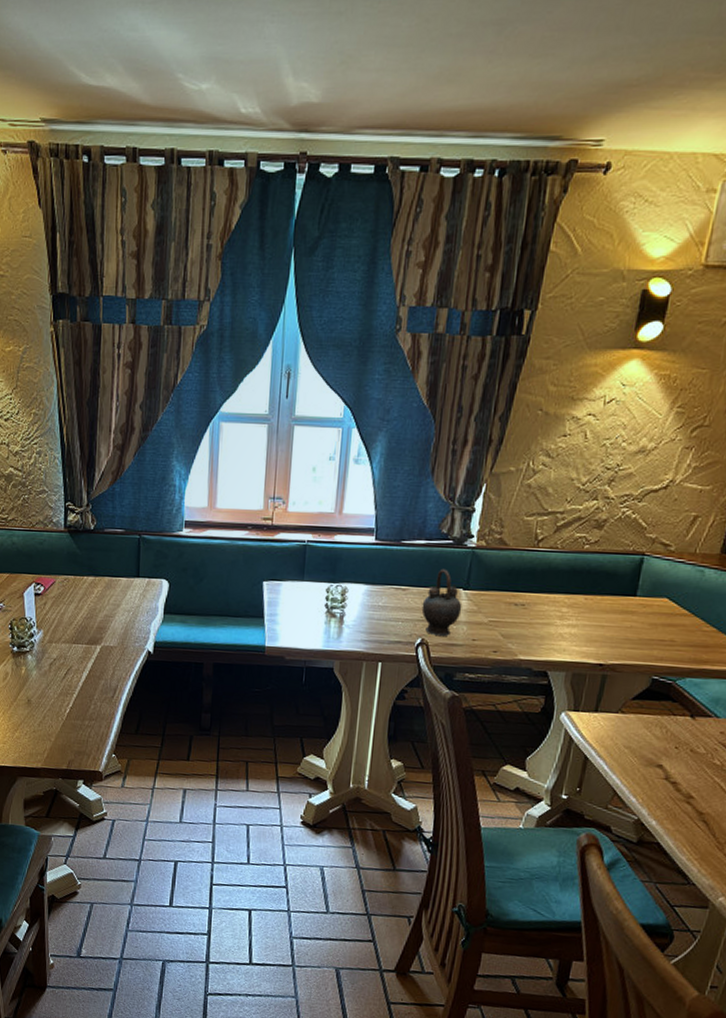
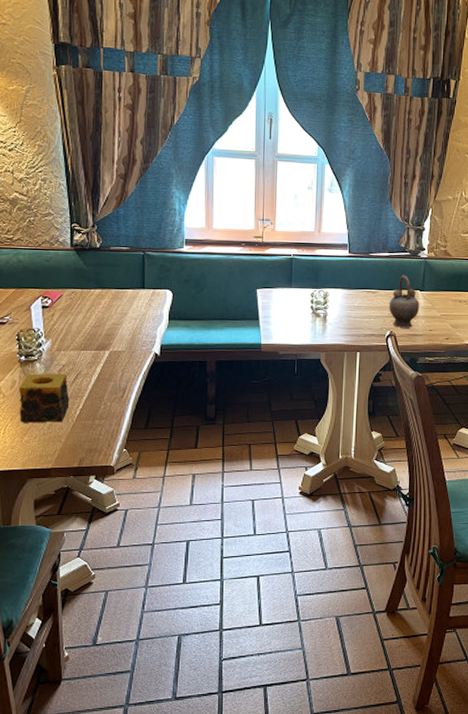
candle: none [11,666,60,720] -> present [19,373,70,423]

